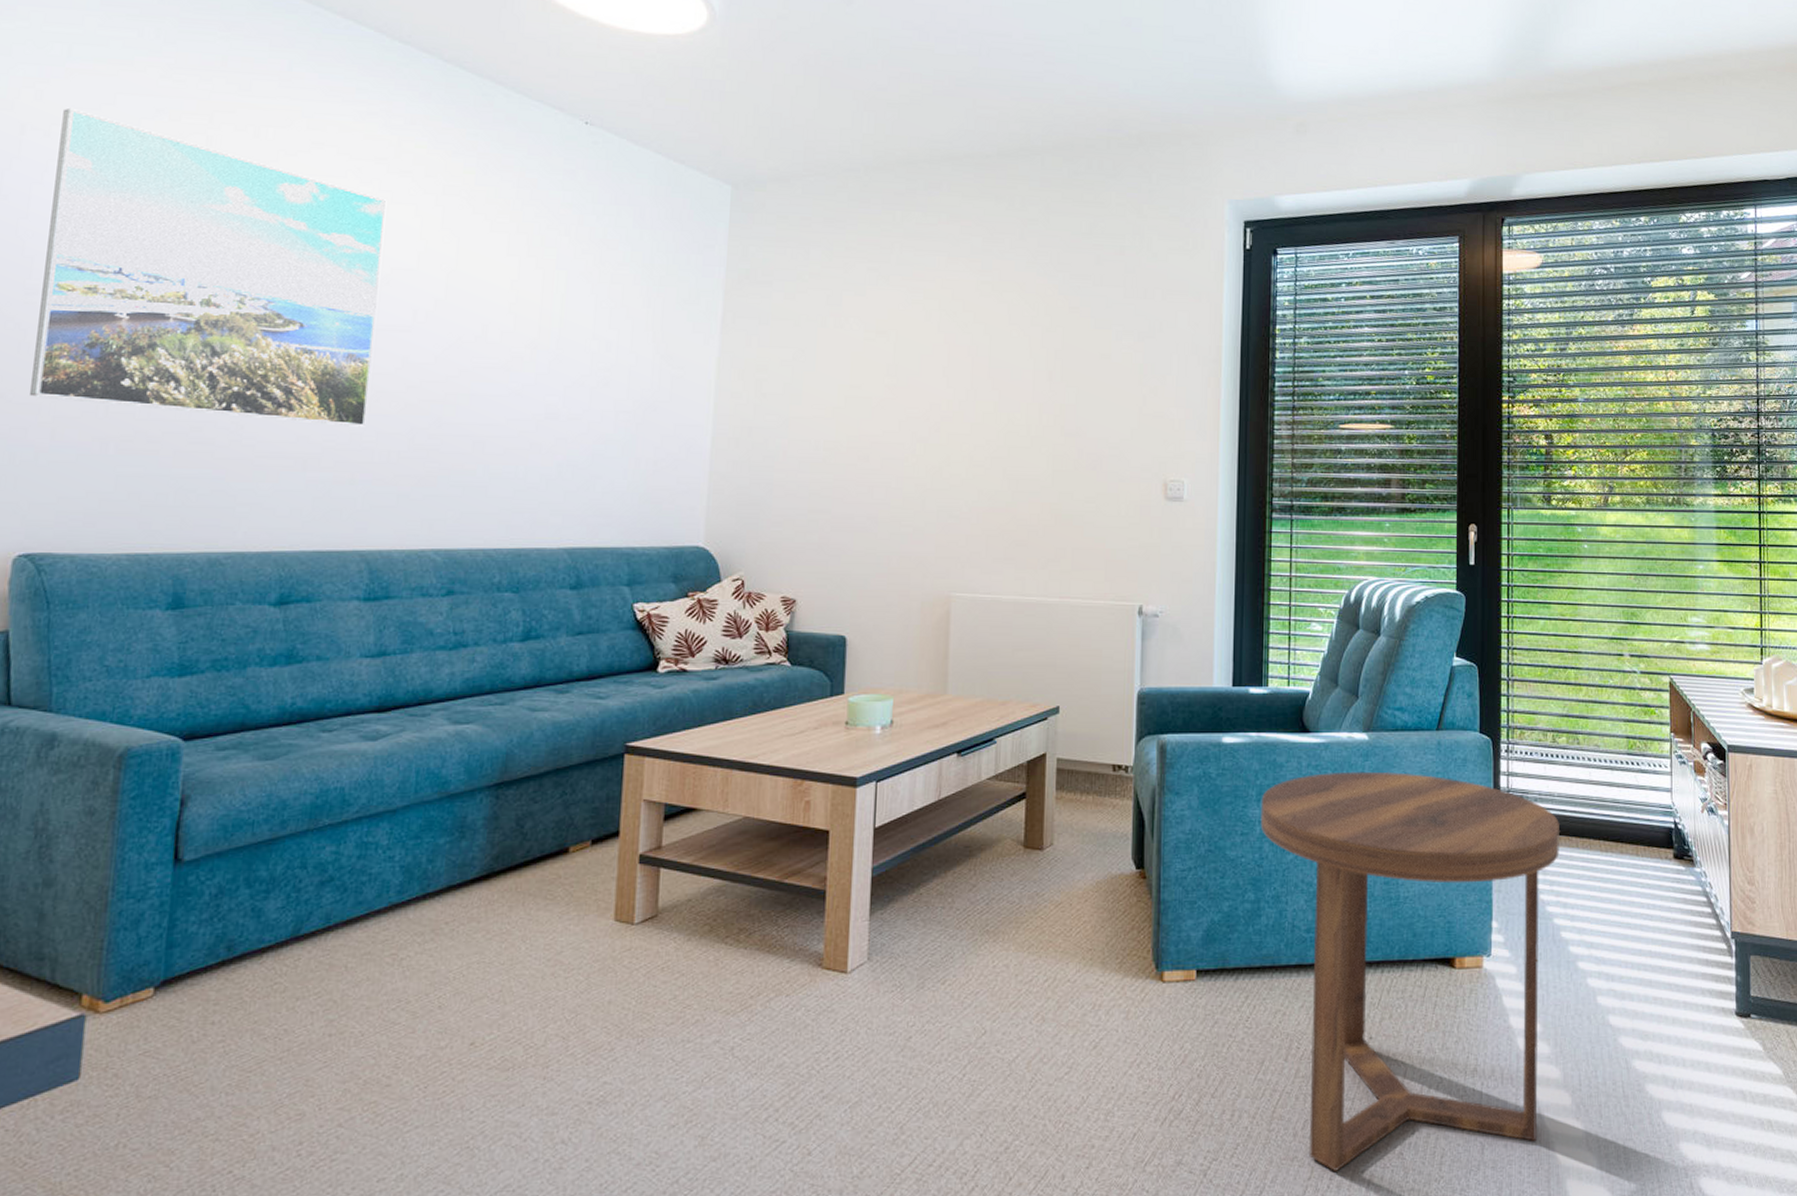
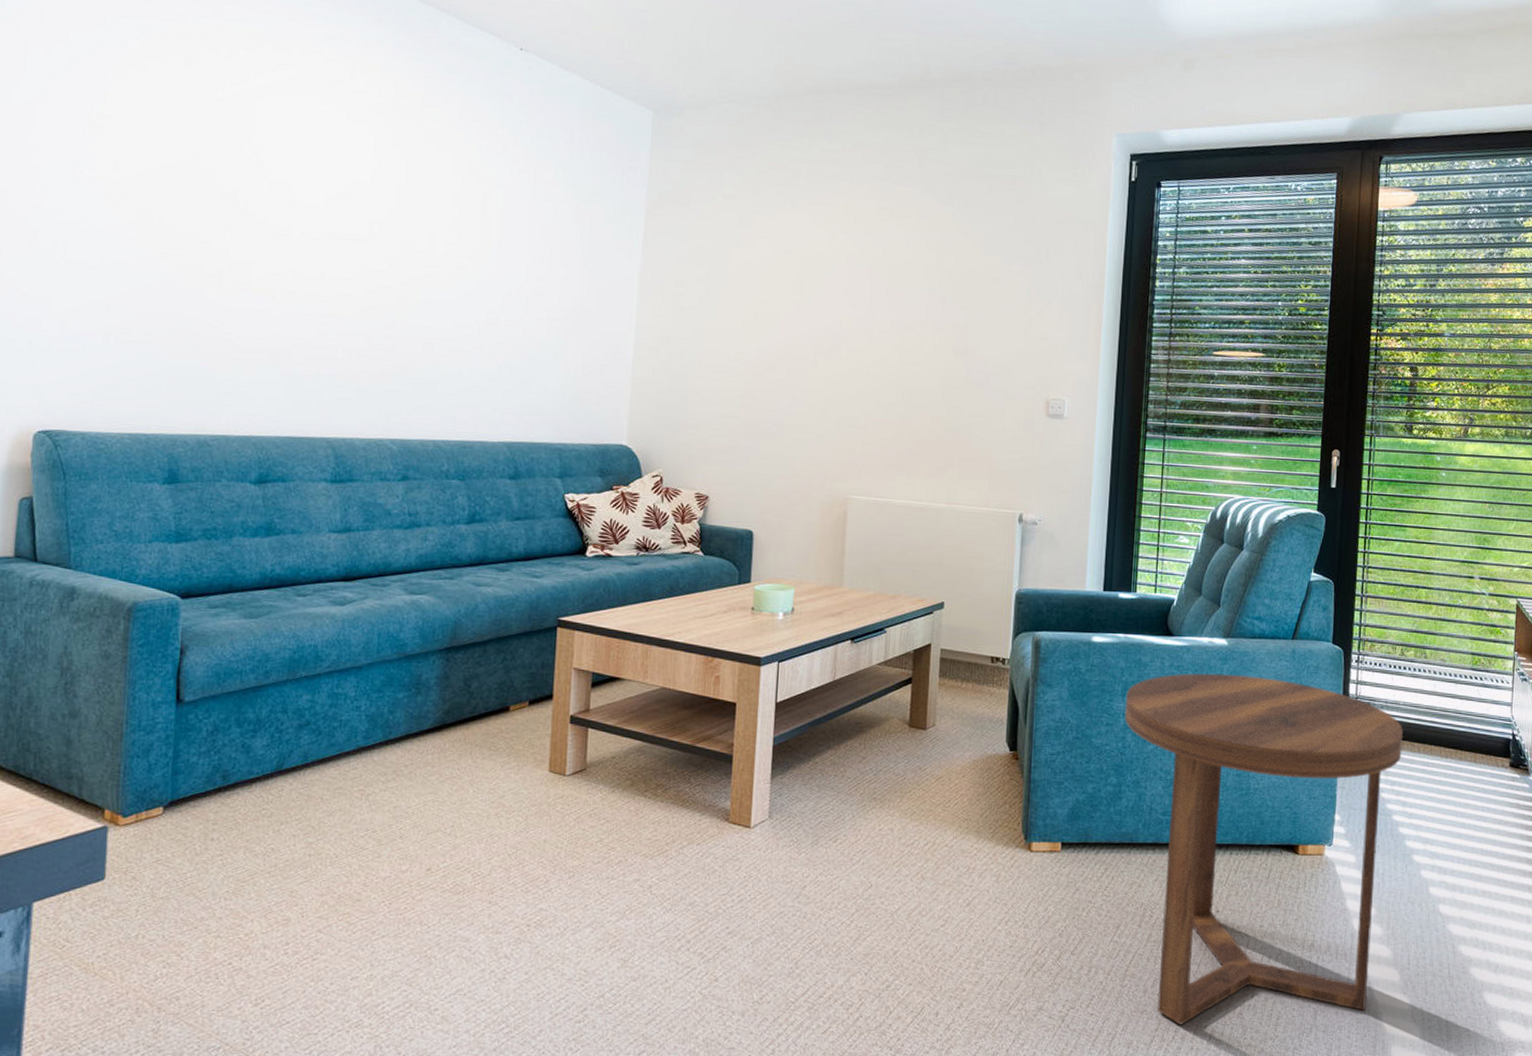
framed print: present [30,109,387,427] -> none [42,29,345,327]

